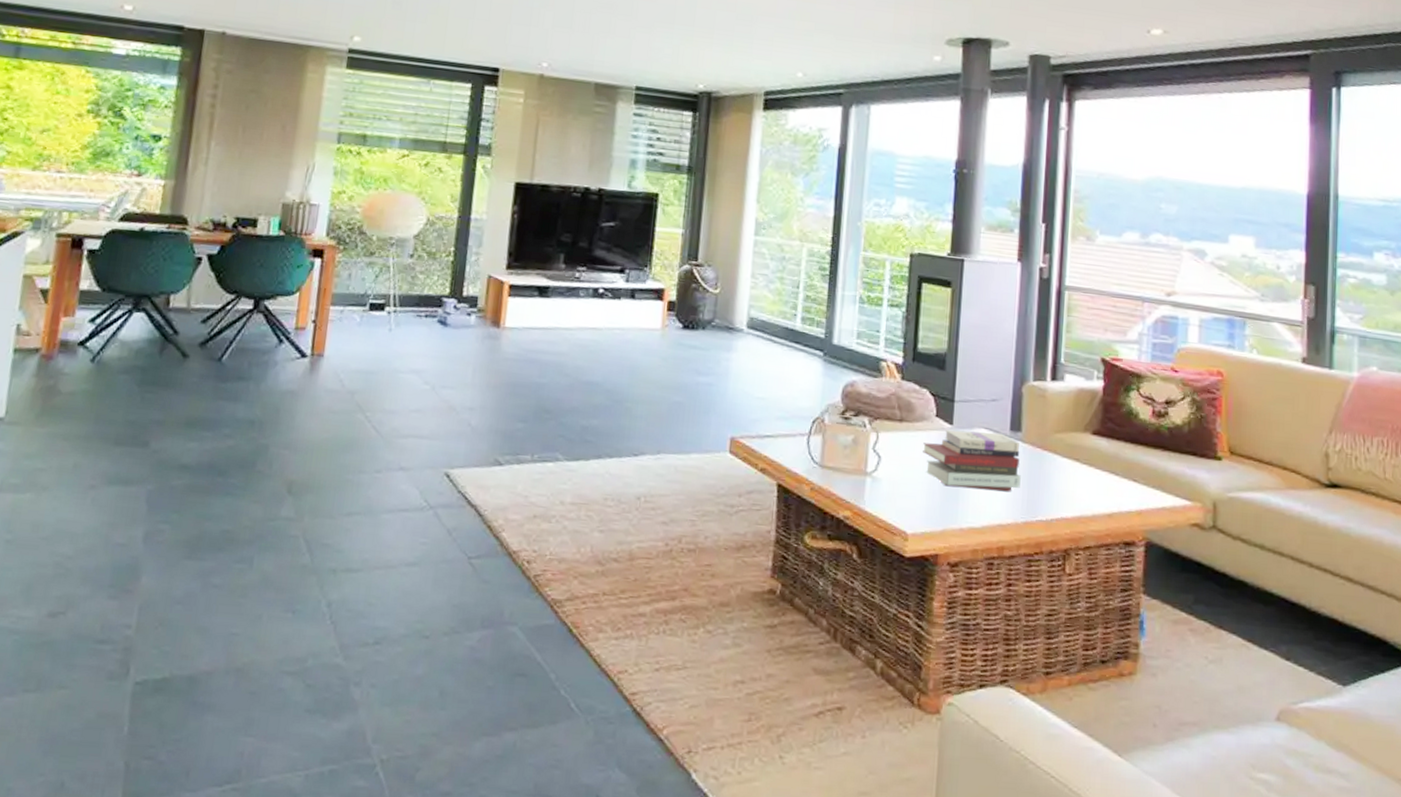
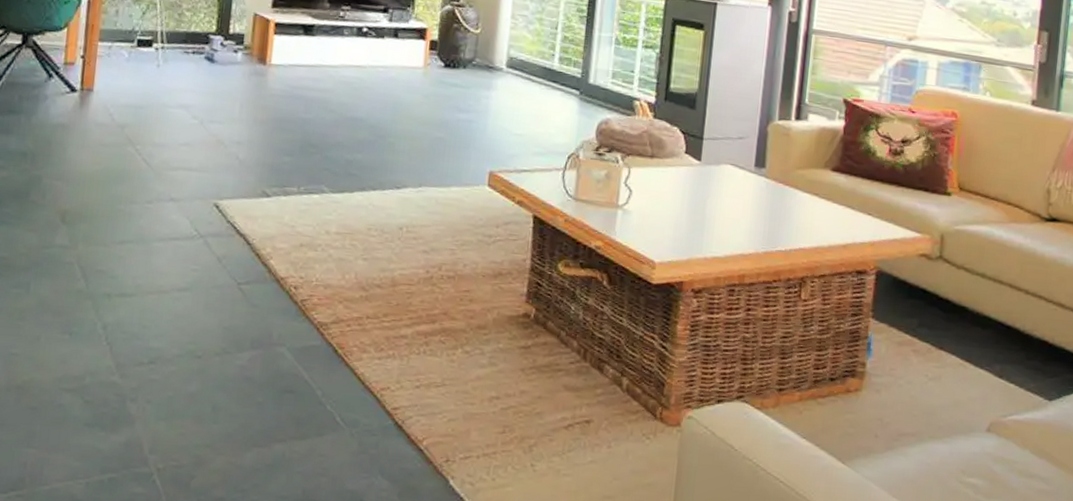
books: present [923,429,1021,491] -> none [671,165,763,223]

